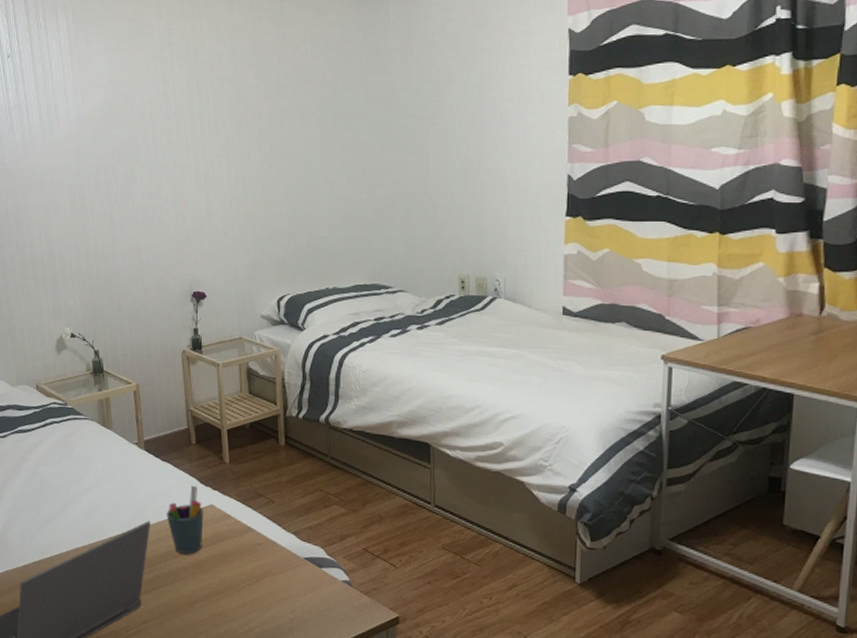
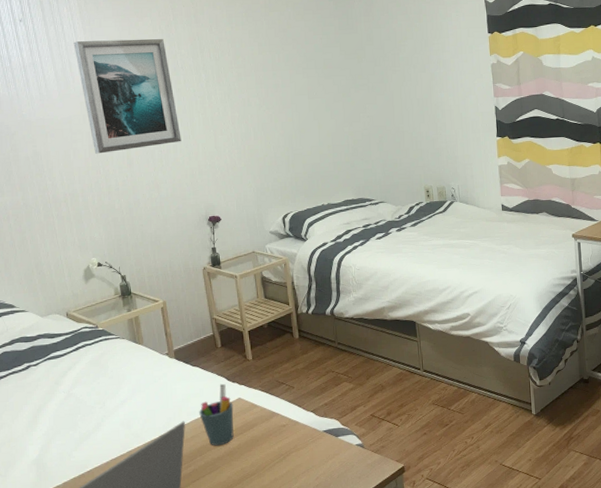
wall art: none [60,78,169,211] -> present [73,38,181,154]

